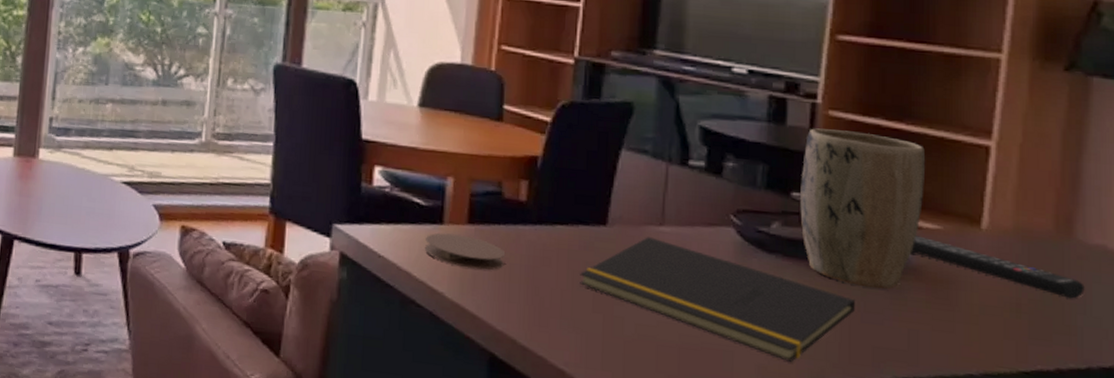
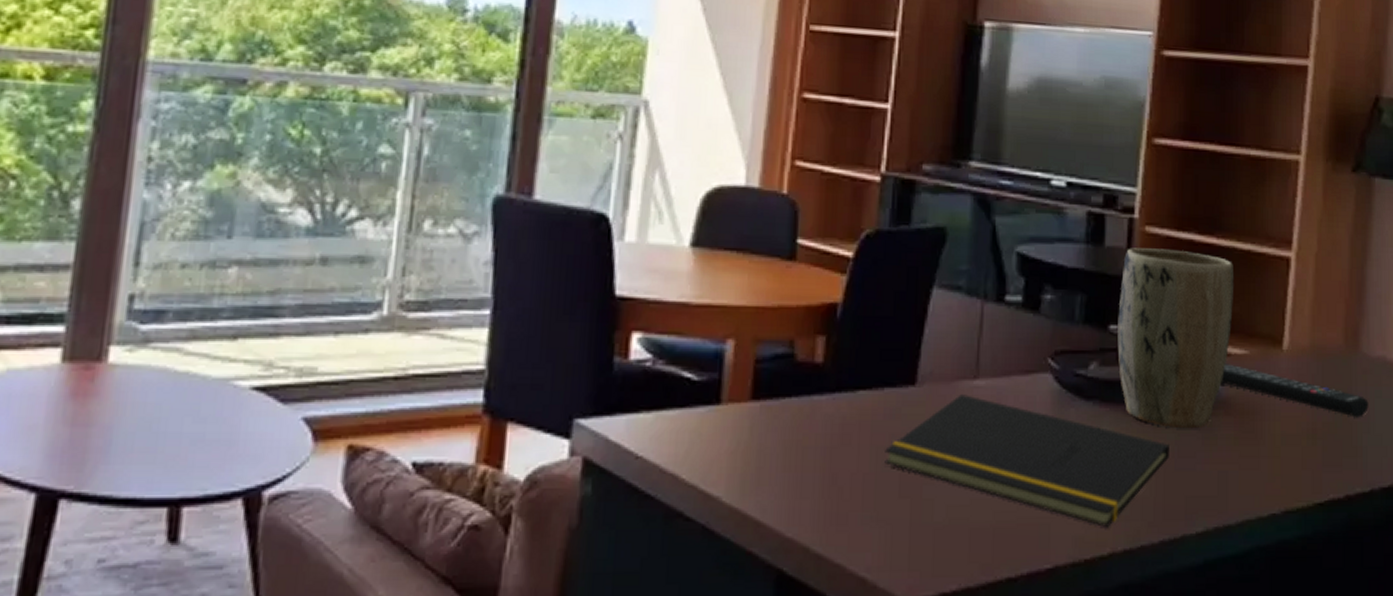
coaster: present [424,232,506,270] -> none [695,416,798,460]

